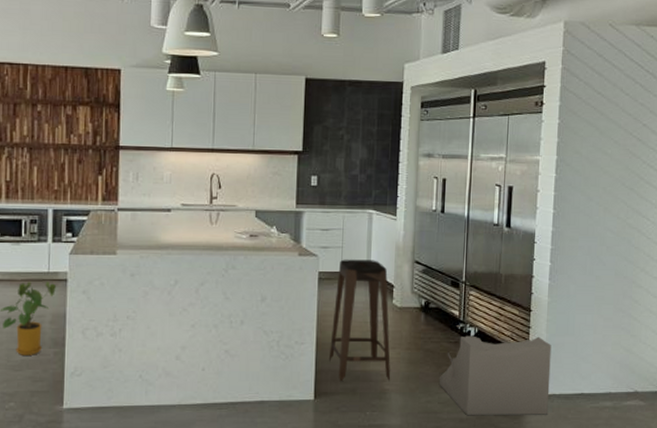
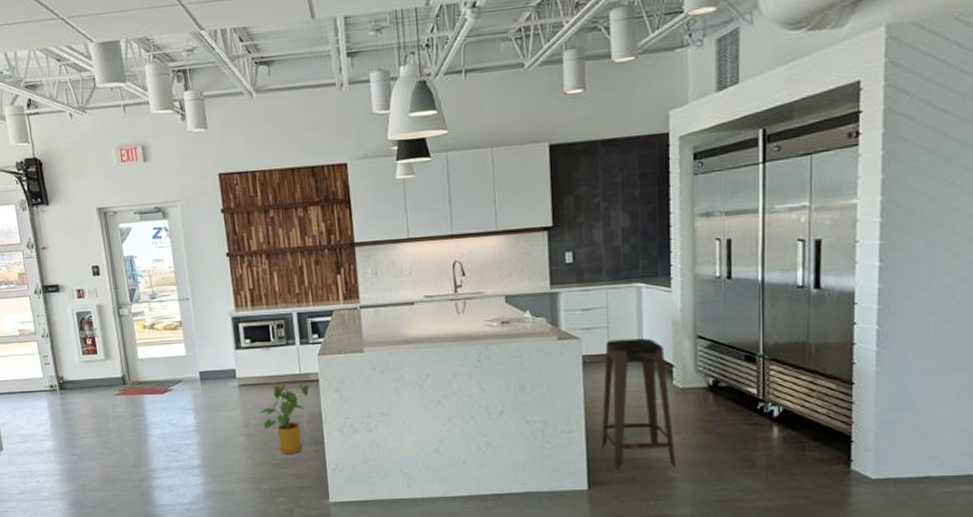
cardboard box: present [438,325,552,416] -> none [736,404,883,504]

